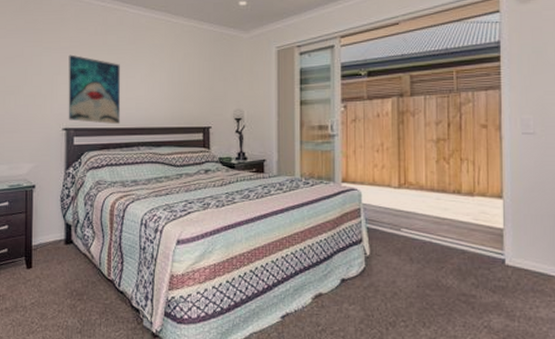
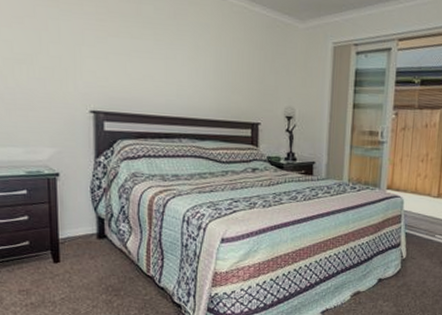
wall art: present [68,54,121,125] -> none [94,22,159,112]

